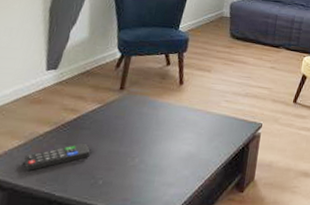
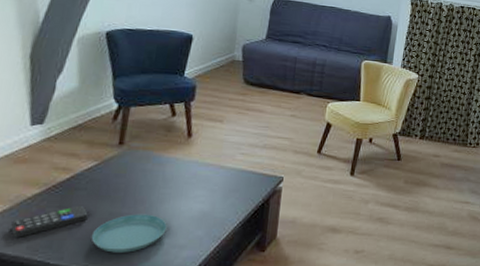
saucer: none [91,152,158,188] -> present [91,214,167,253]

